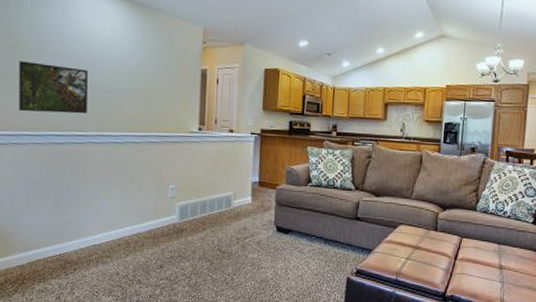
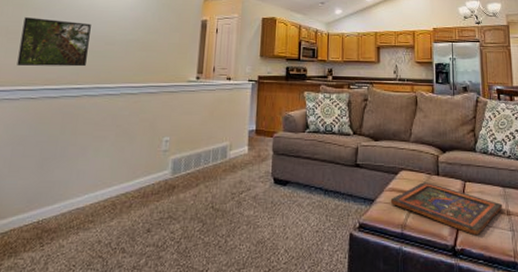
painted panel: none [387,235,496,285] -> present [390,181,503,236]

